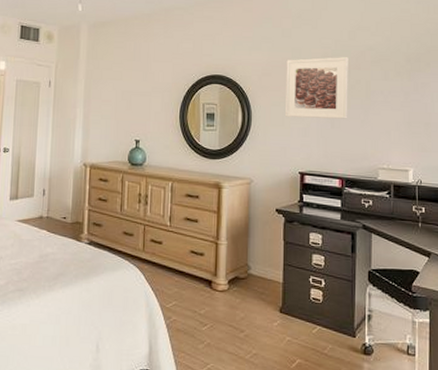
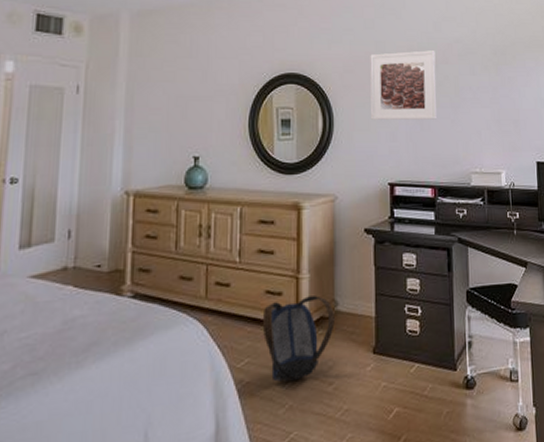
backpack: none [187,259,247,324] -> present [262,295,335,382]

